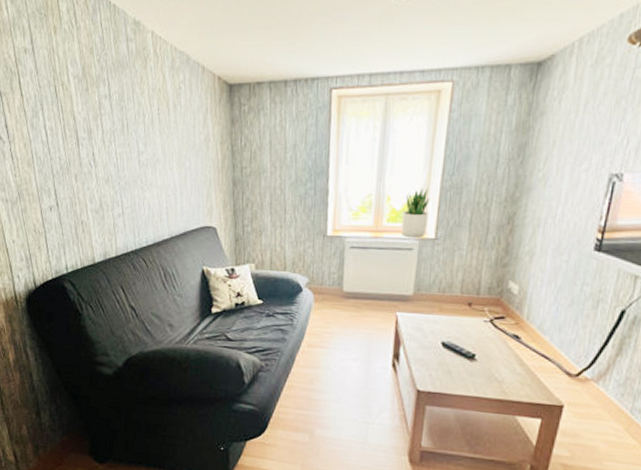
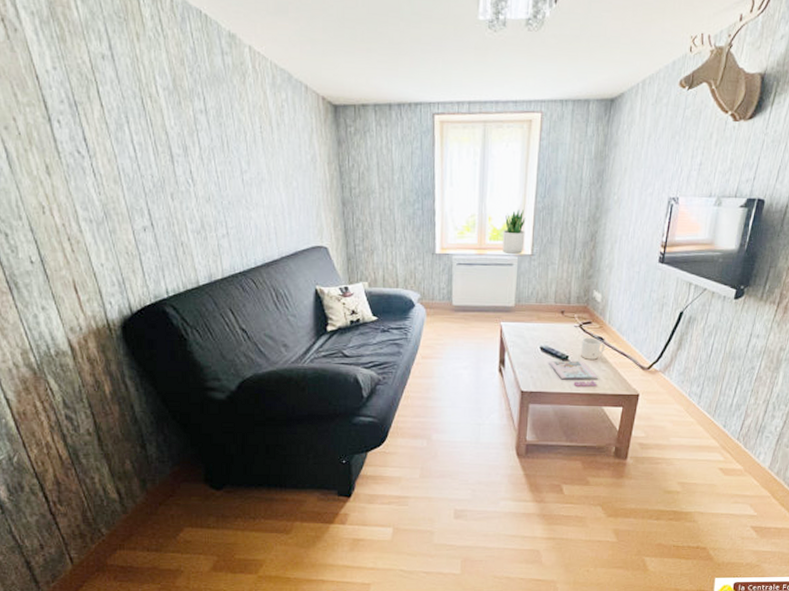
magazine: none [451,359,511,392] -> present [549,360,598,387]
mug: none [491,334,522,361] -> present [581,337,606,360]

